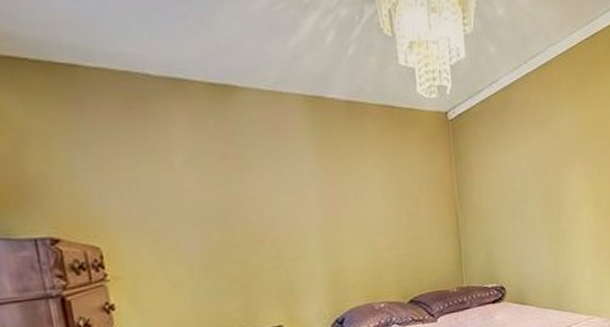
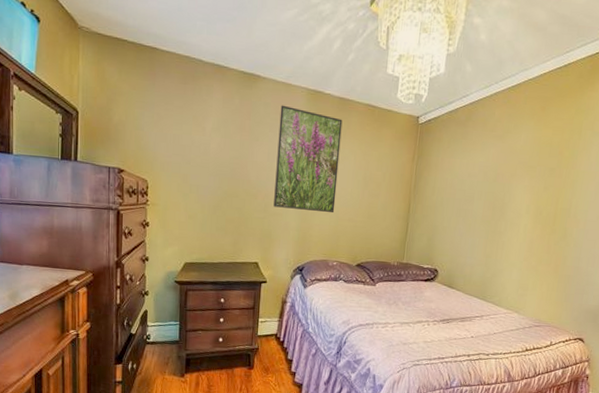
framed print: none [272,119,369,251] -> present [273,105,343,213]

